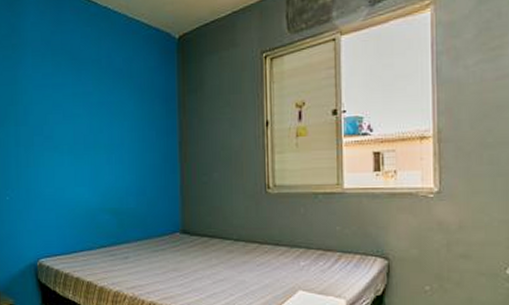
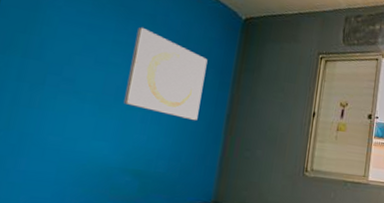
wall art: none [89,74,153,155] -> present [123,27,208,121]

